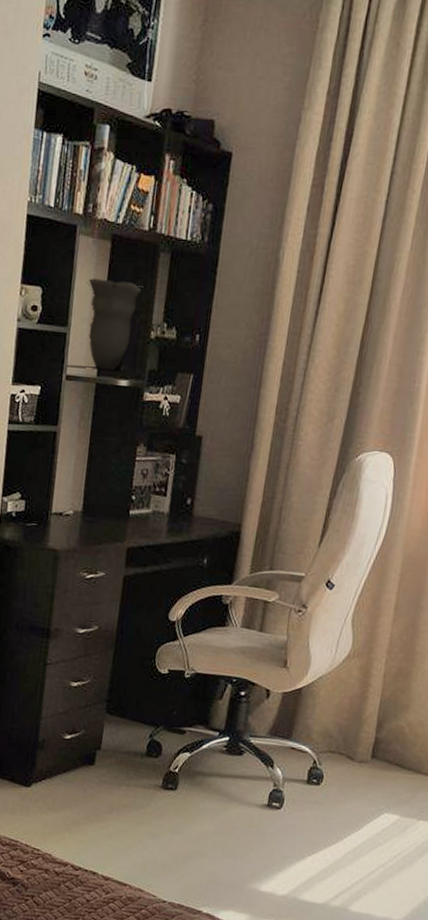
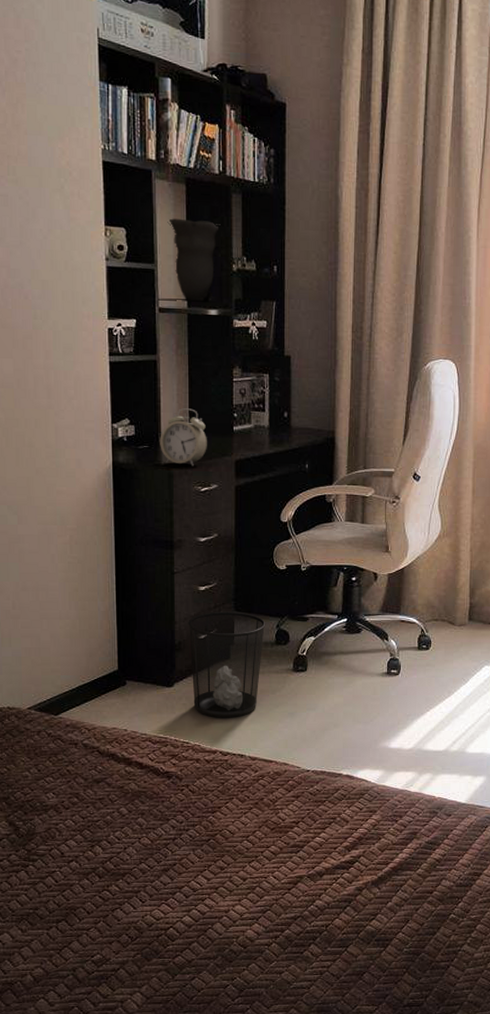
alarm clock: none [49,486,101,550] -> present [160,408,208,466]
waste bin: none [50,711,138,830] -> present [188,611,266,718]

